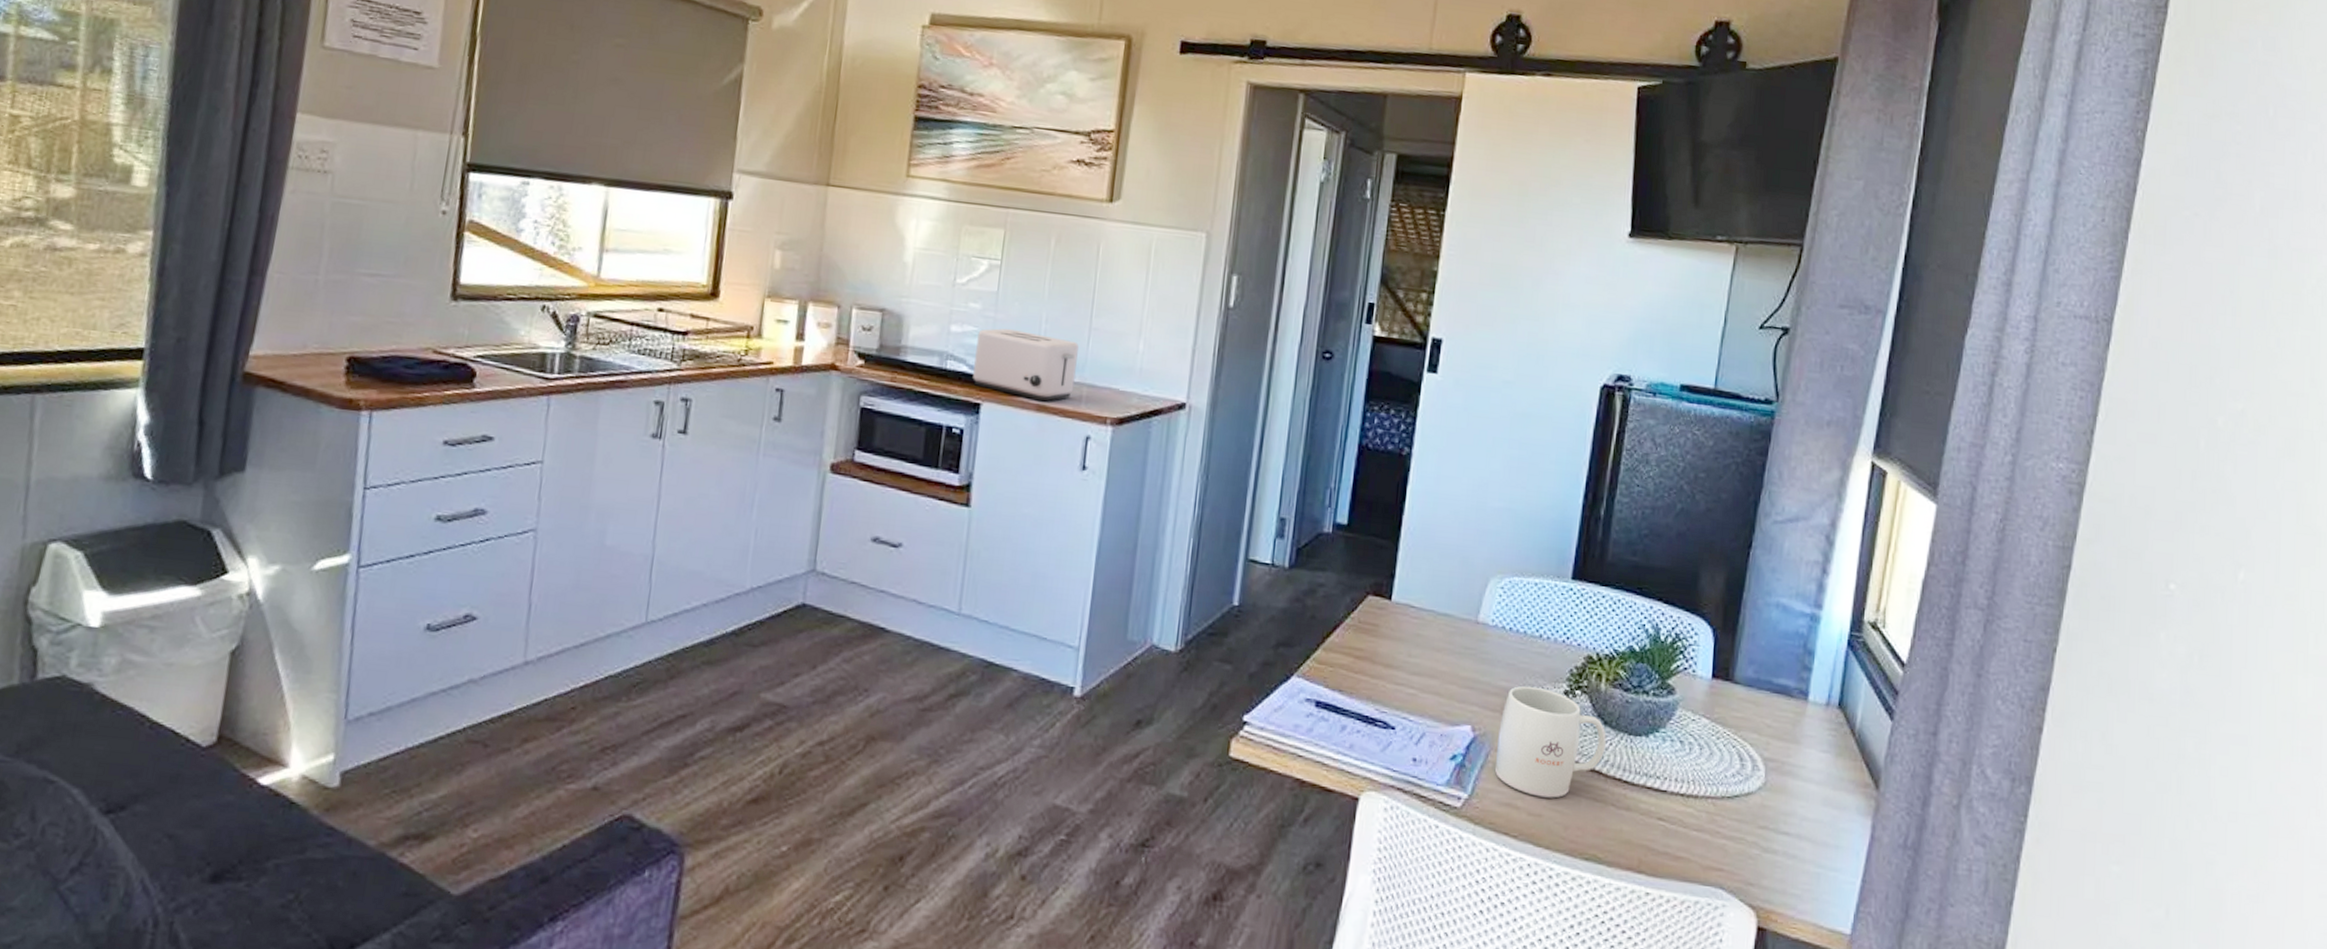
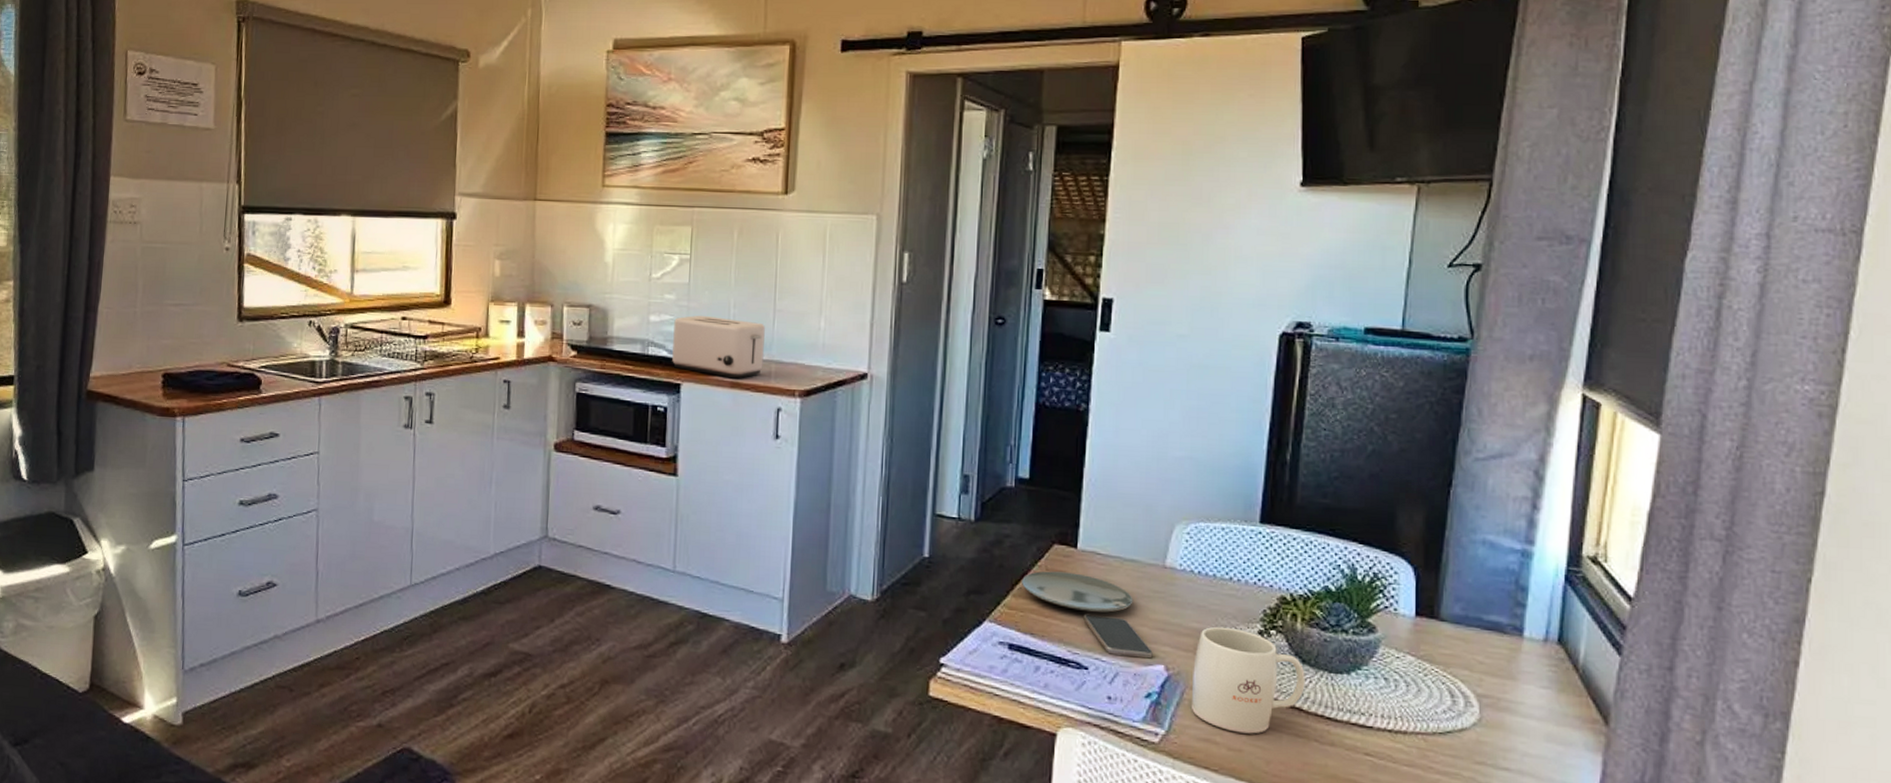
plate: none [1333,623,1445,669] -> present [1022,571,1133,613]
mobile phone: none [1393,670,1461,719] -> present [1083,614,1153,659]

